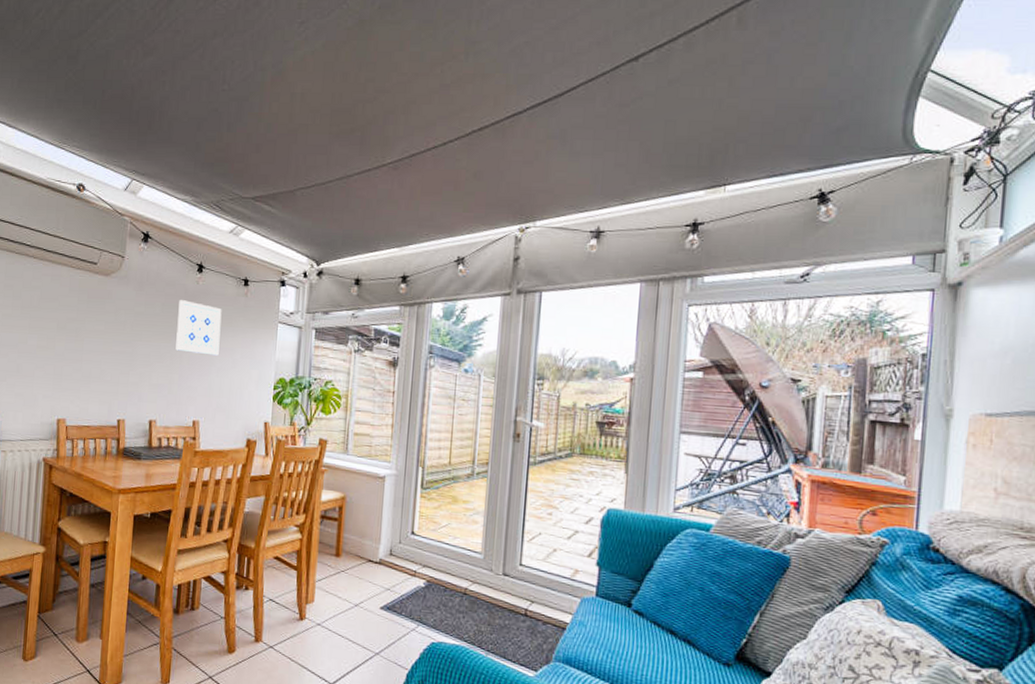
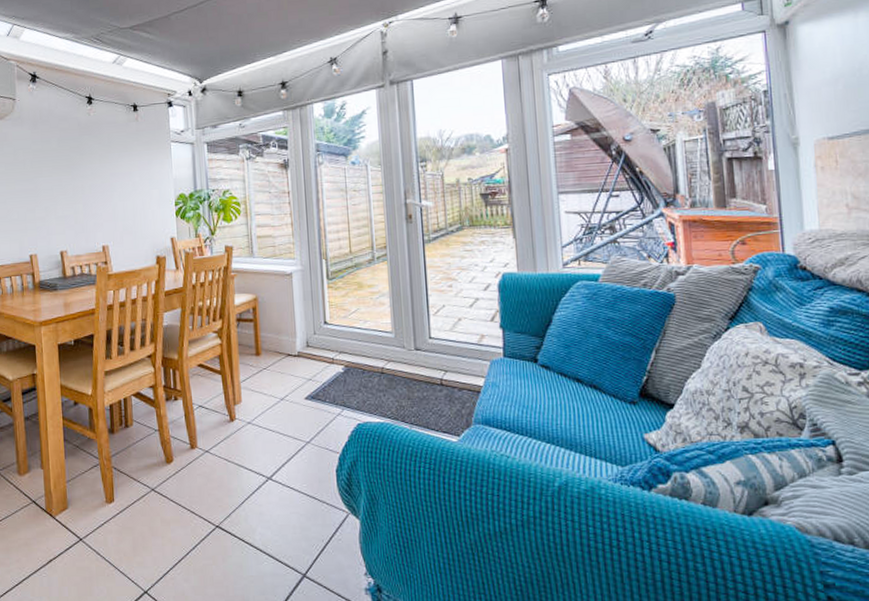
wall art: present [175,300,222,356] -> none [74,132,118,182]

